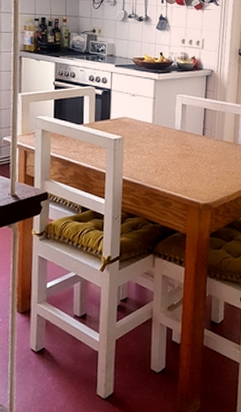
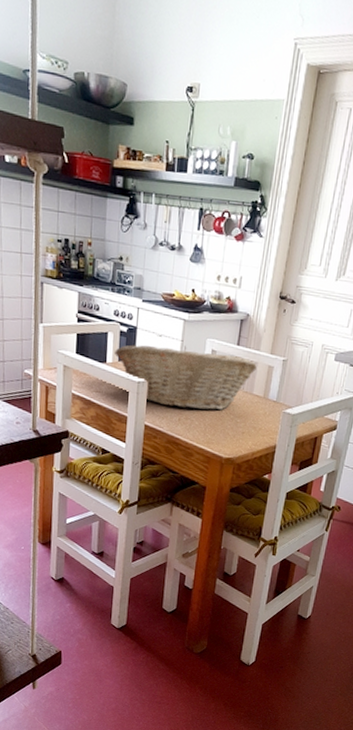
fruit basket: none [91,103,224,160] -> present [115,344,257,410]

